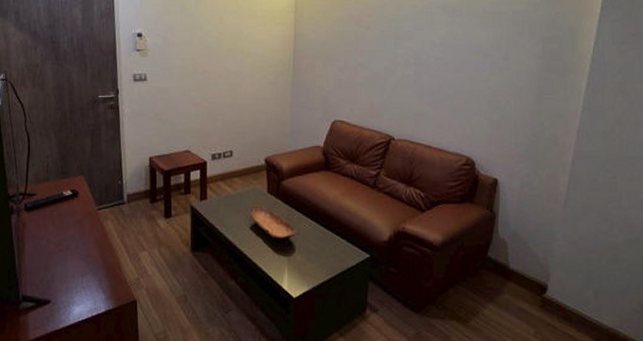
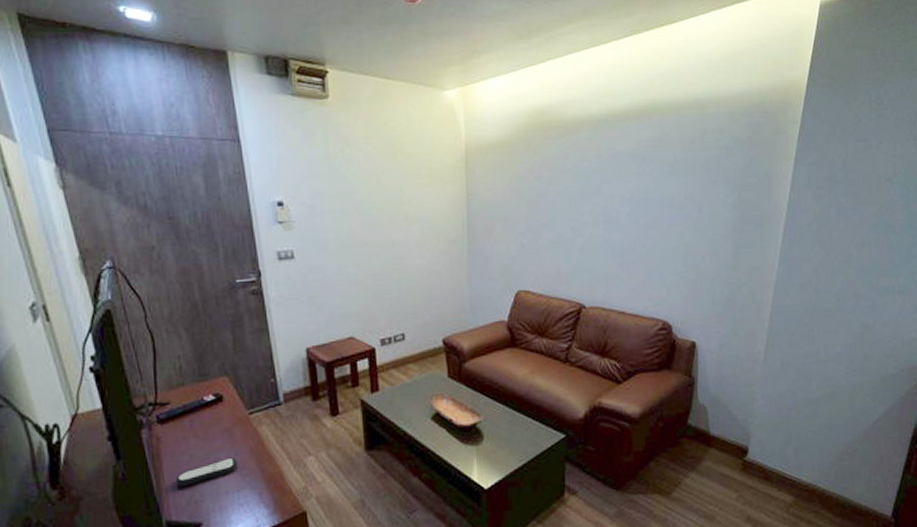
remote control: none [33,245,84,266] -> present [175,457,238,486]

